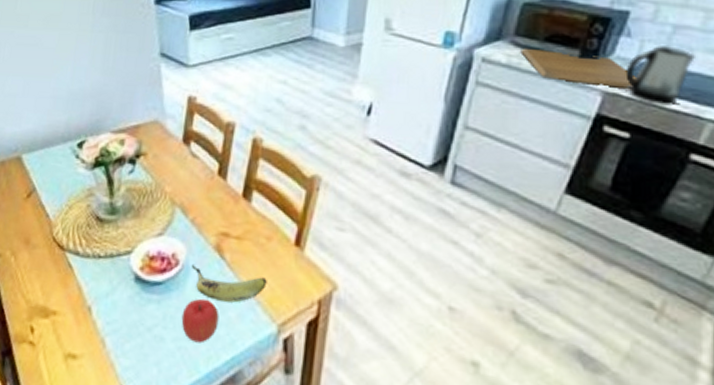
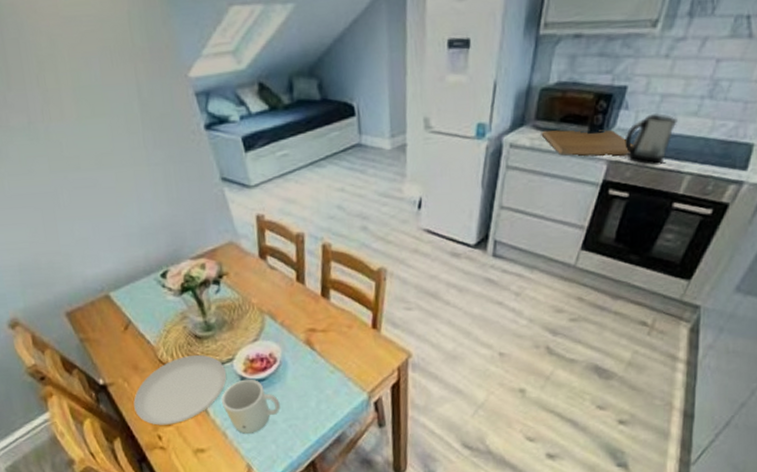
plate: none [14,238,121,318] -> present [133,354,227,426]
mug: none [108,278,173,348] -> present [222,379,280,434]
fruit: present [181,298,219,344] -> none [287,384,320,419]
fruit: present [191,263,267,303] -> none [287,358,354,384]

